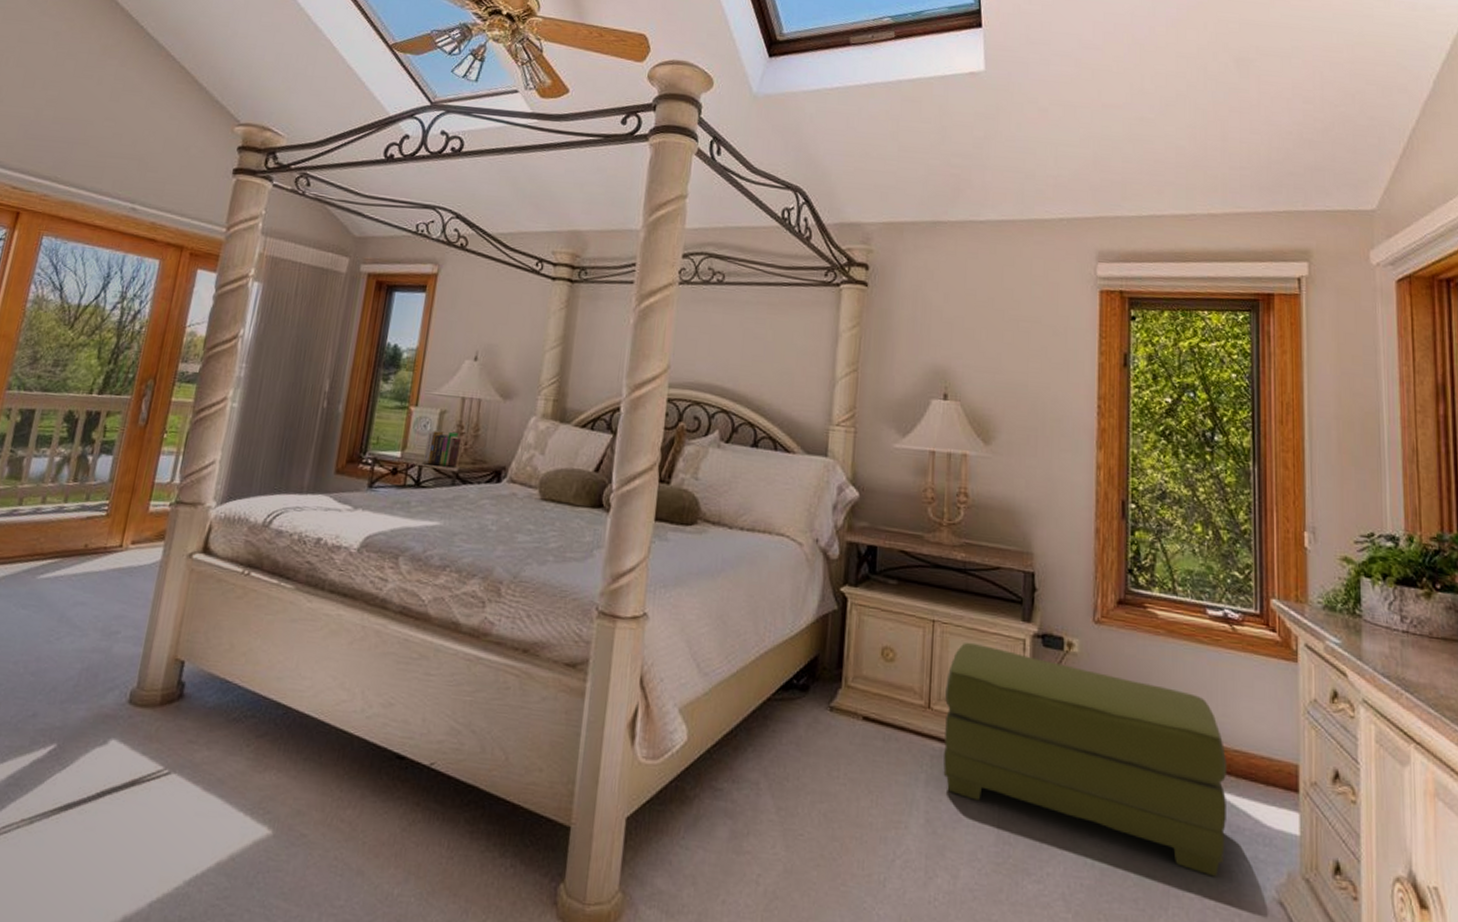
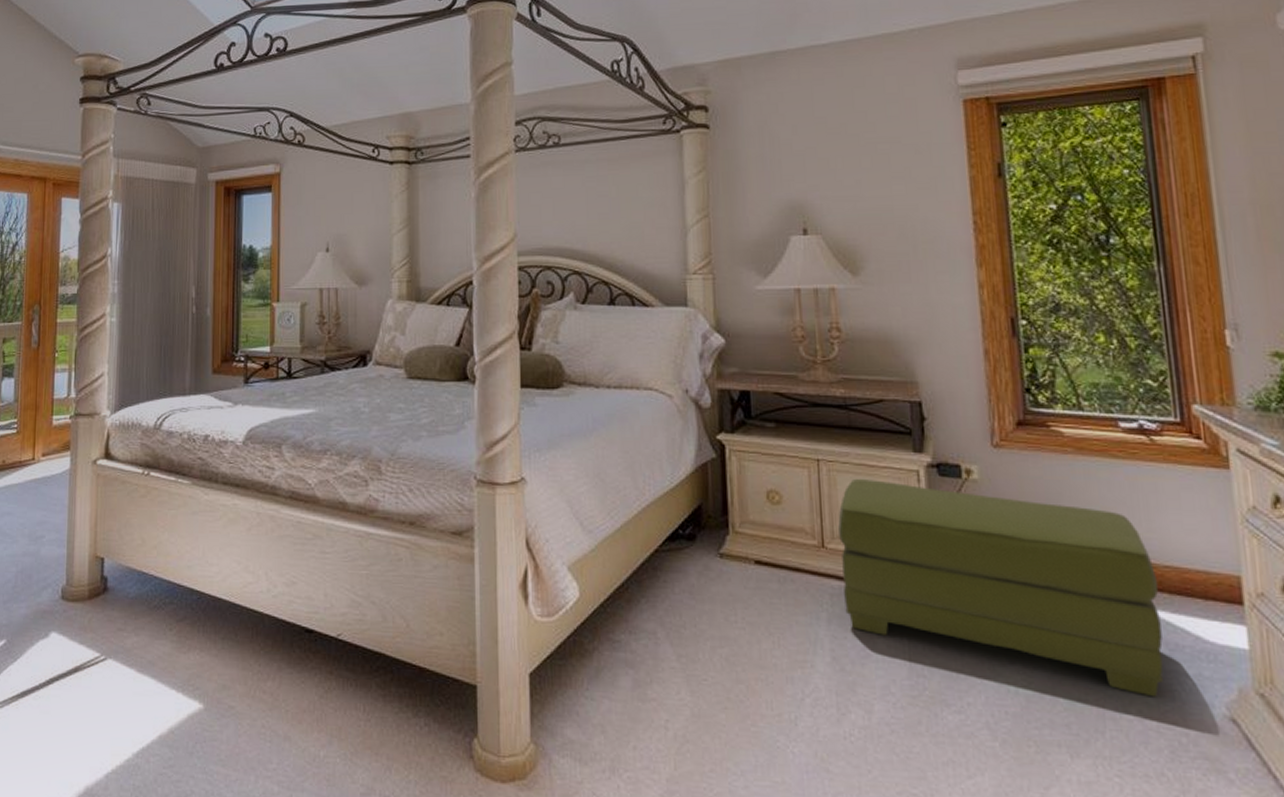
books: present [423,430,462,468] -> none [292,322,325,356]

